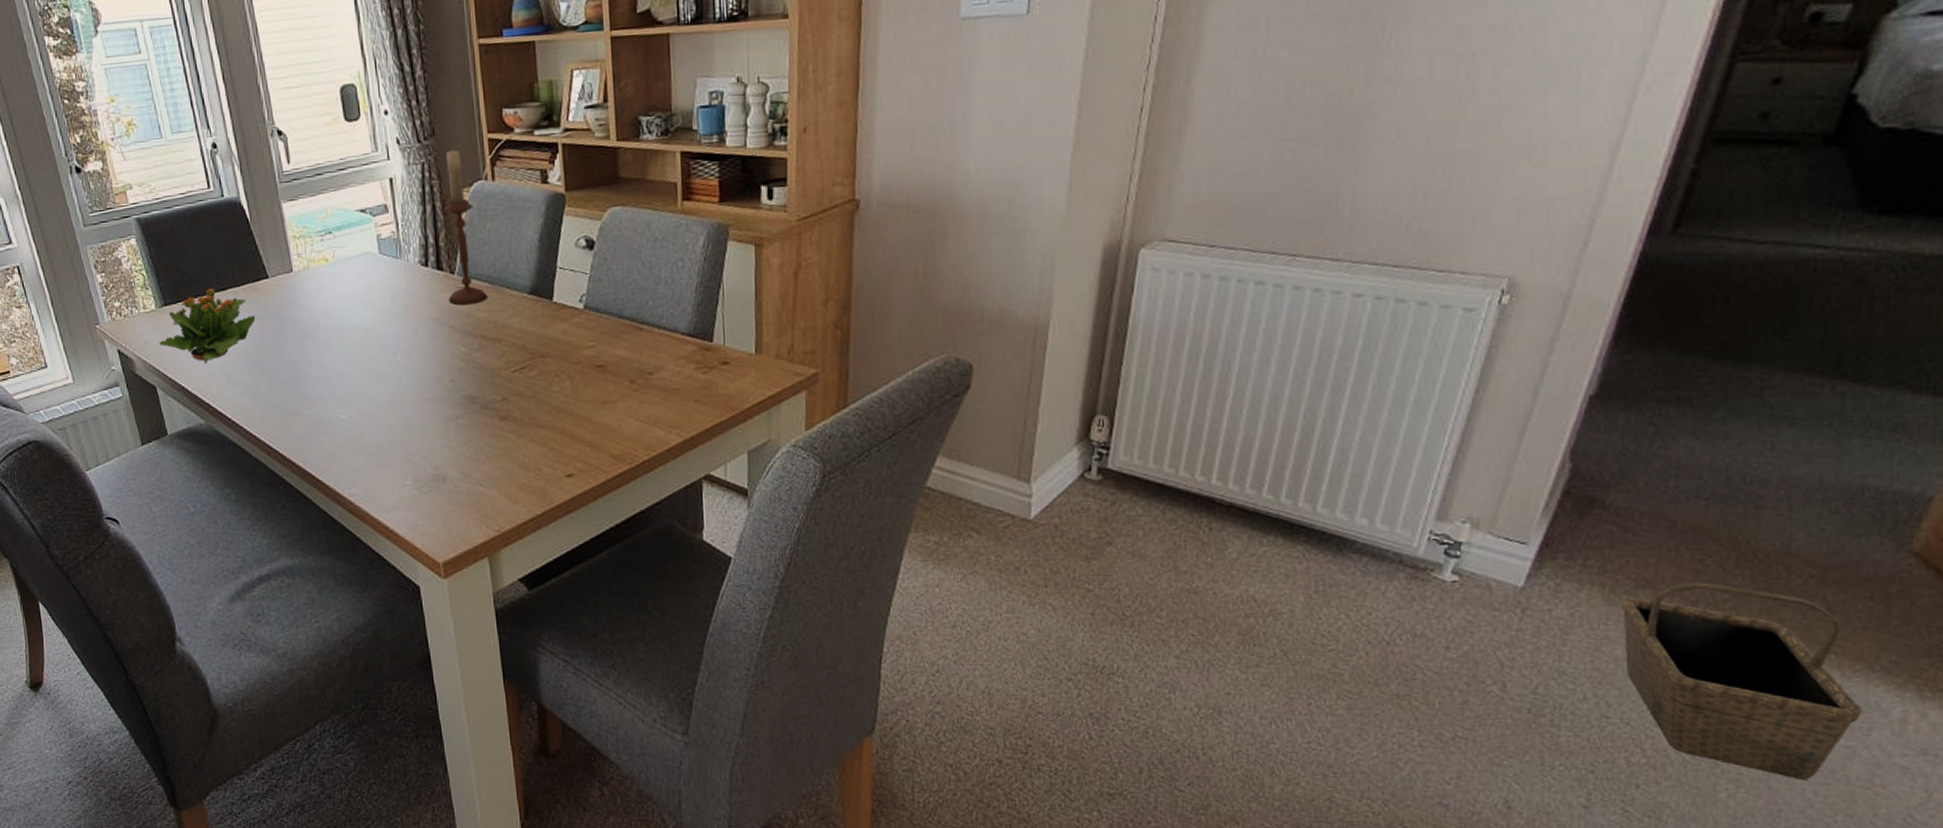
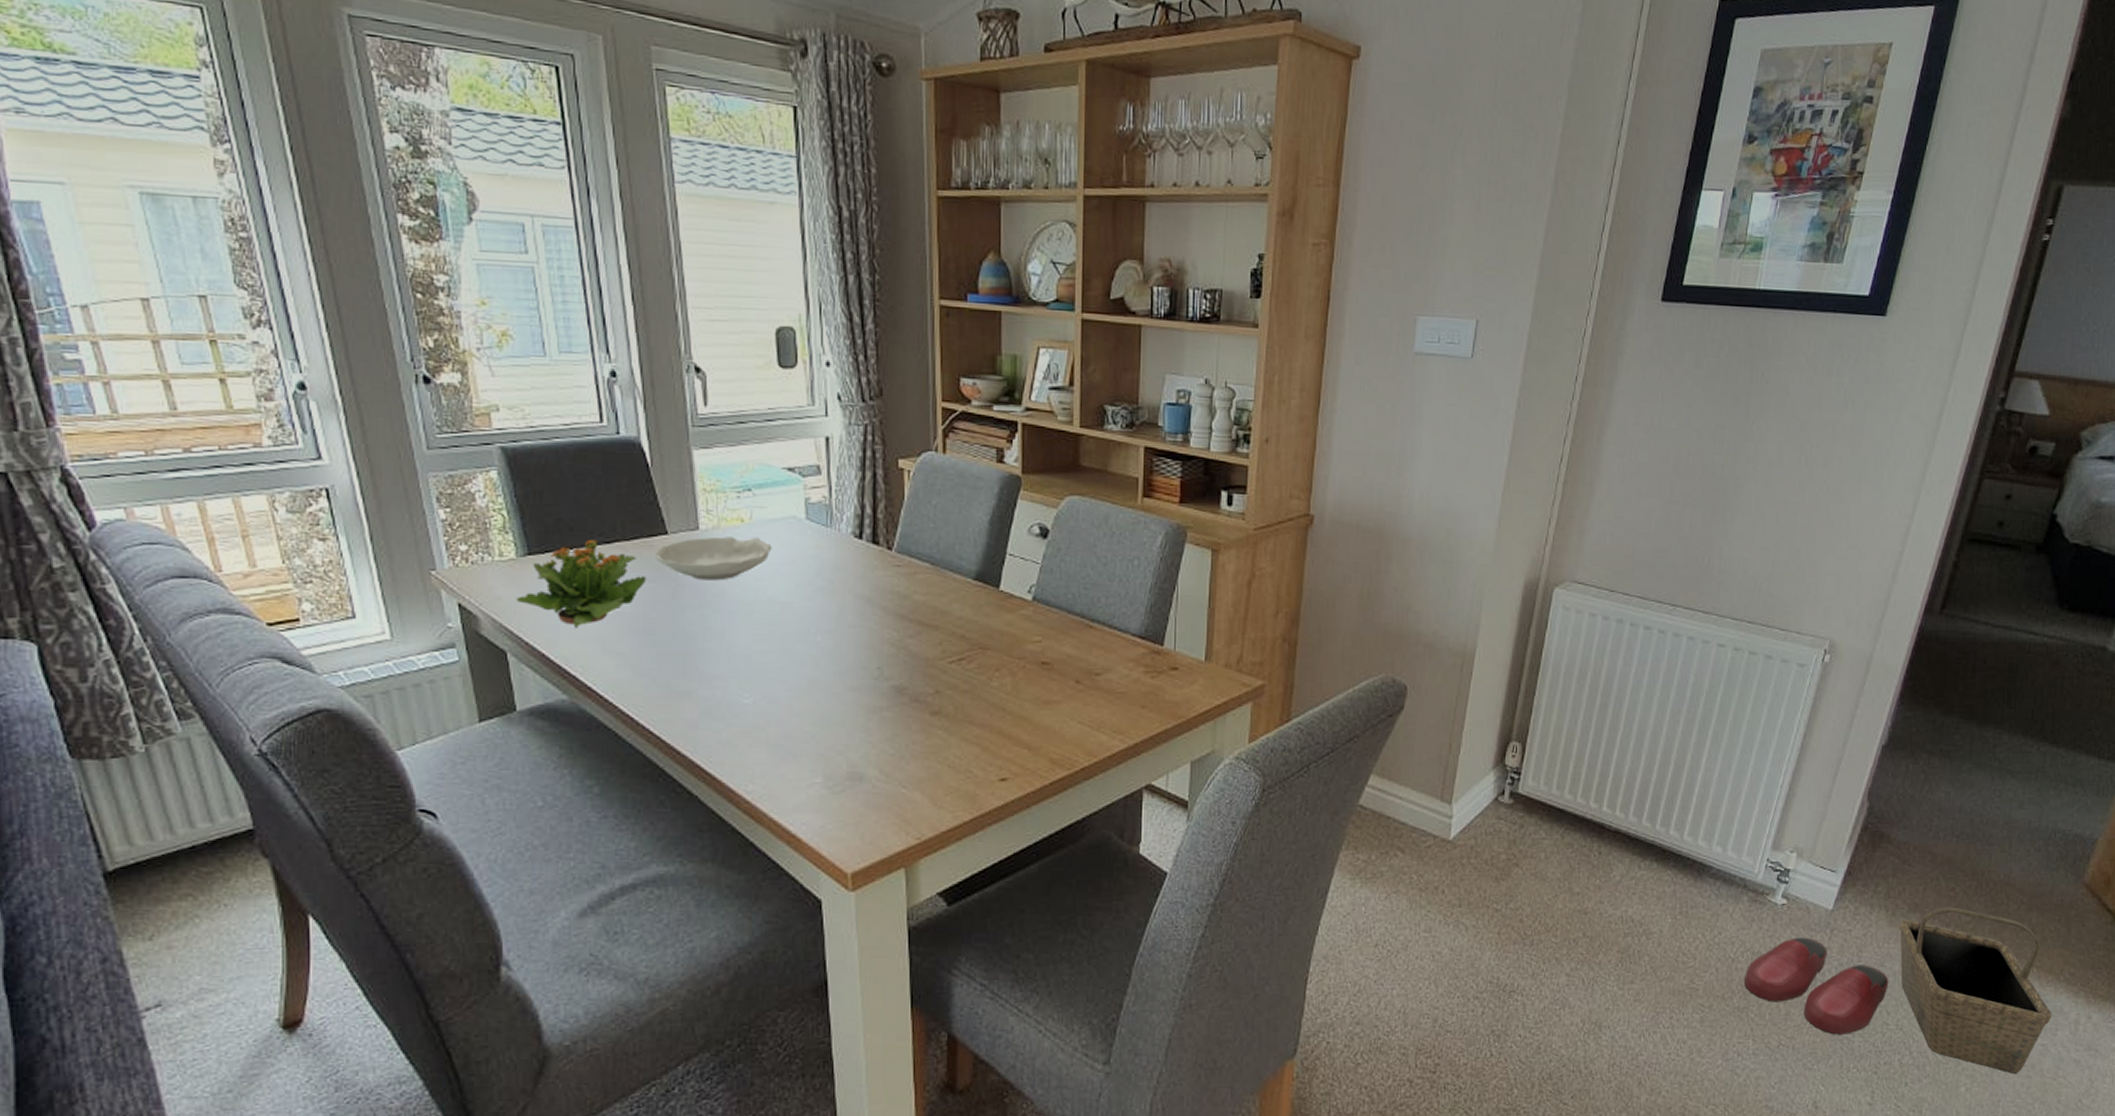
bowl: none [260,273,354,315] -> present [656,536,772,581]
candlestick: present [444,147,488,305] -> none [882,411,928,586]
slippers: none [1403,618,1608,728] -> present [1743,937,1889,1035]

